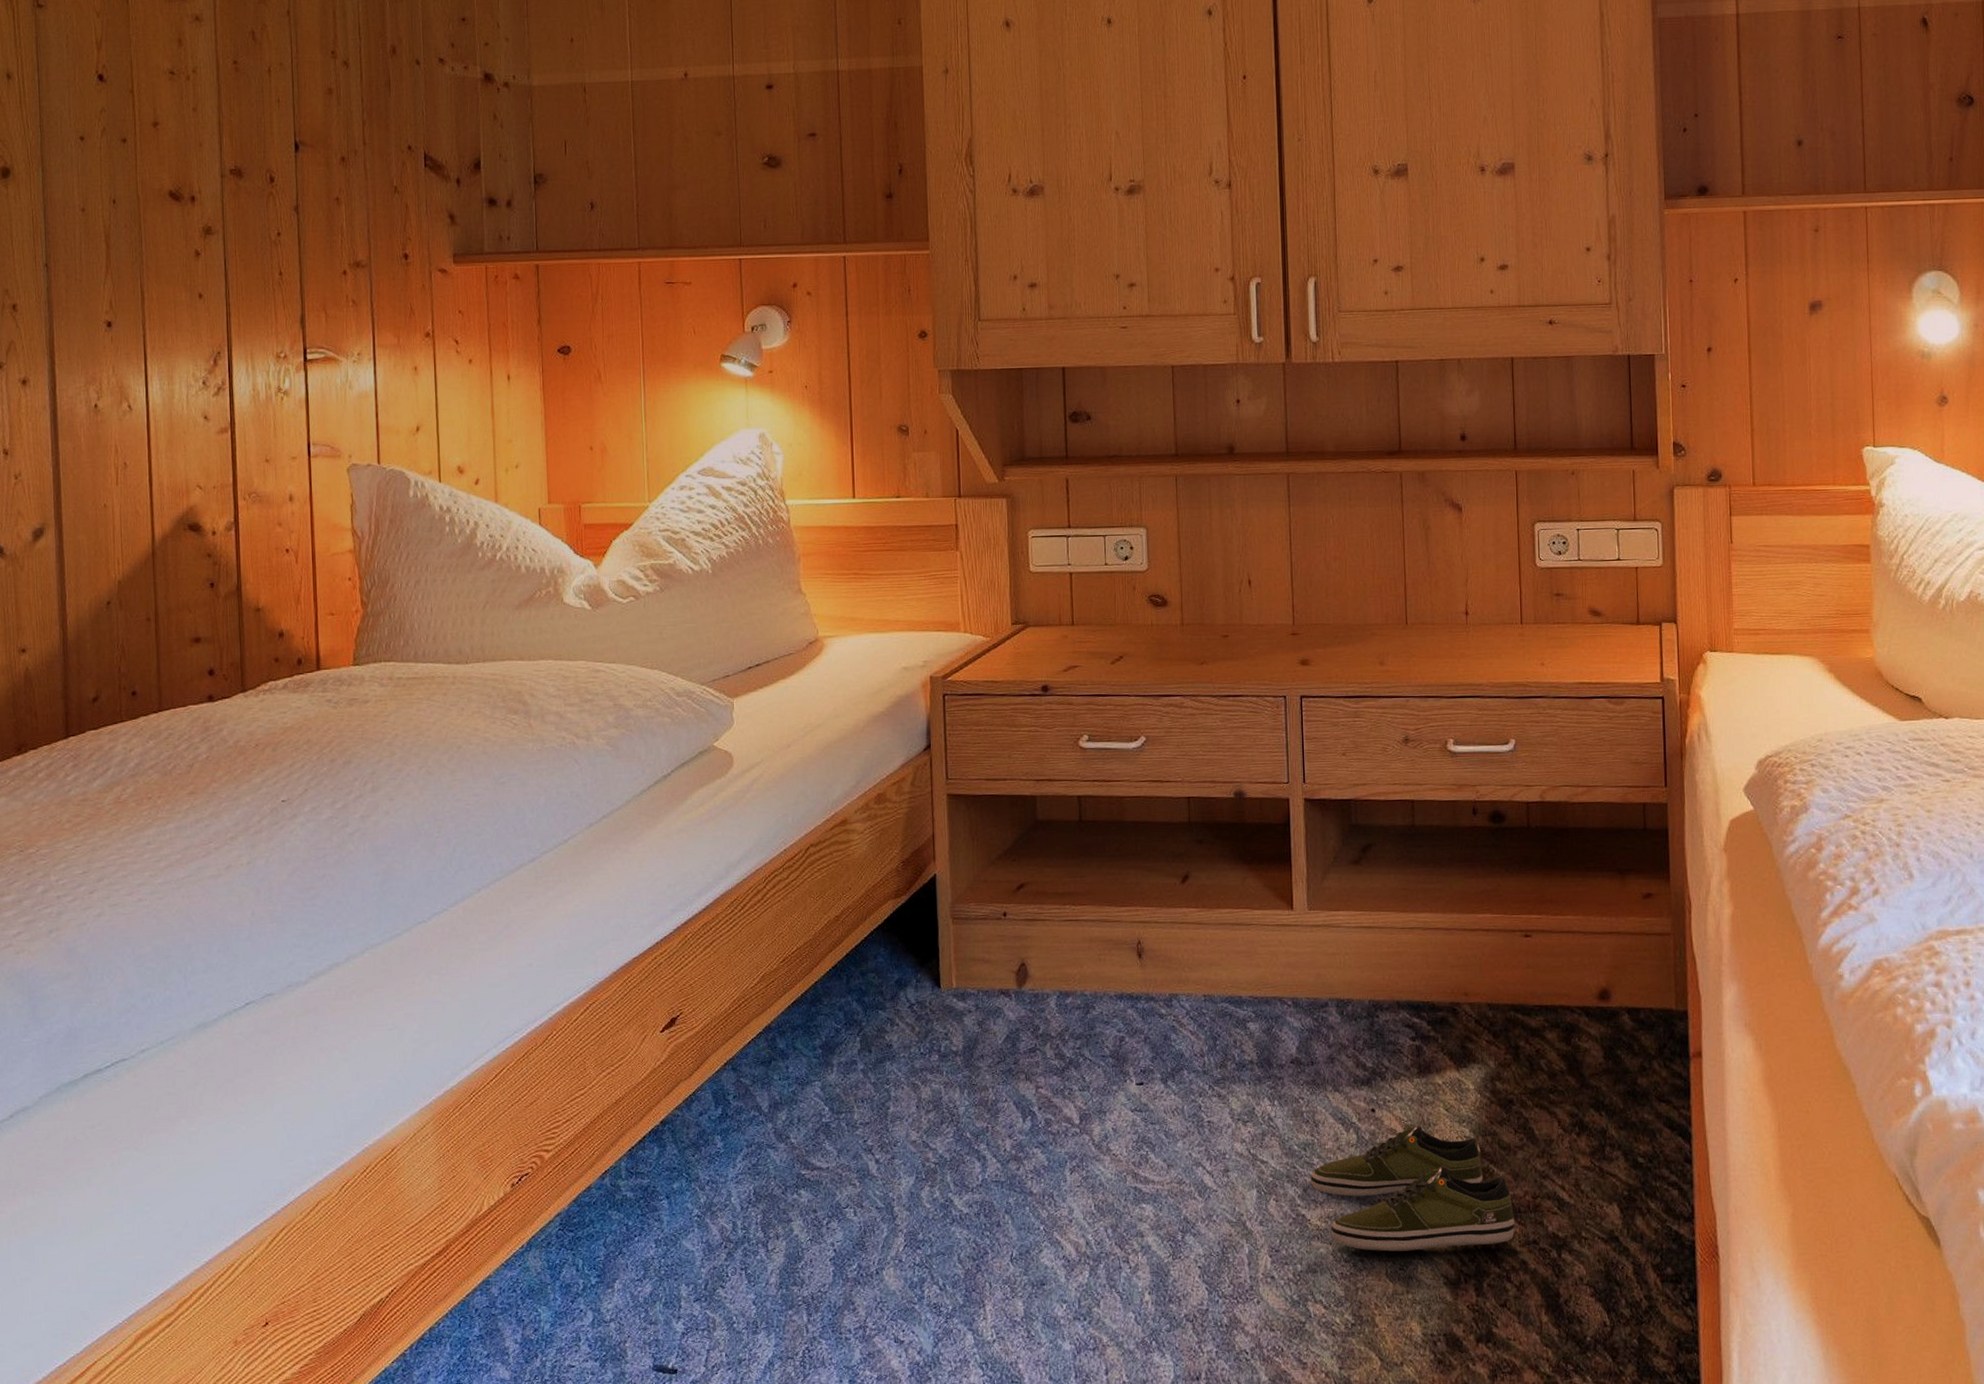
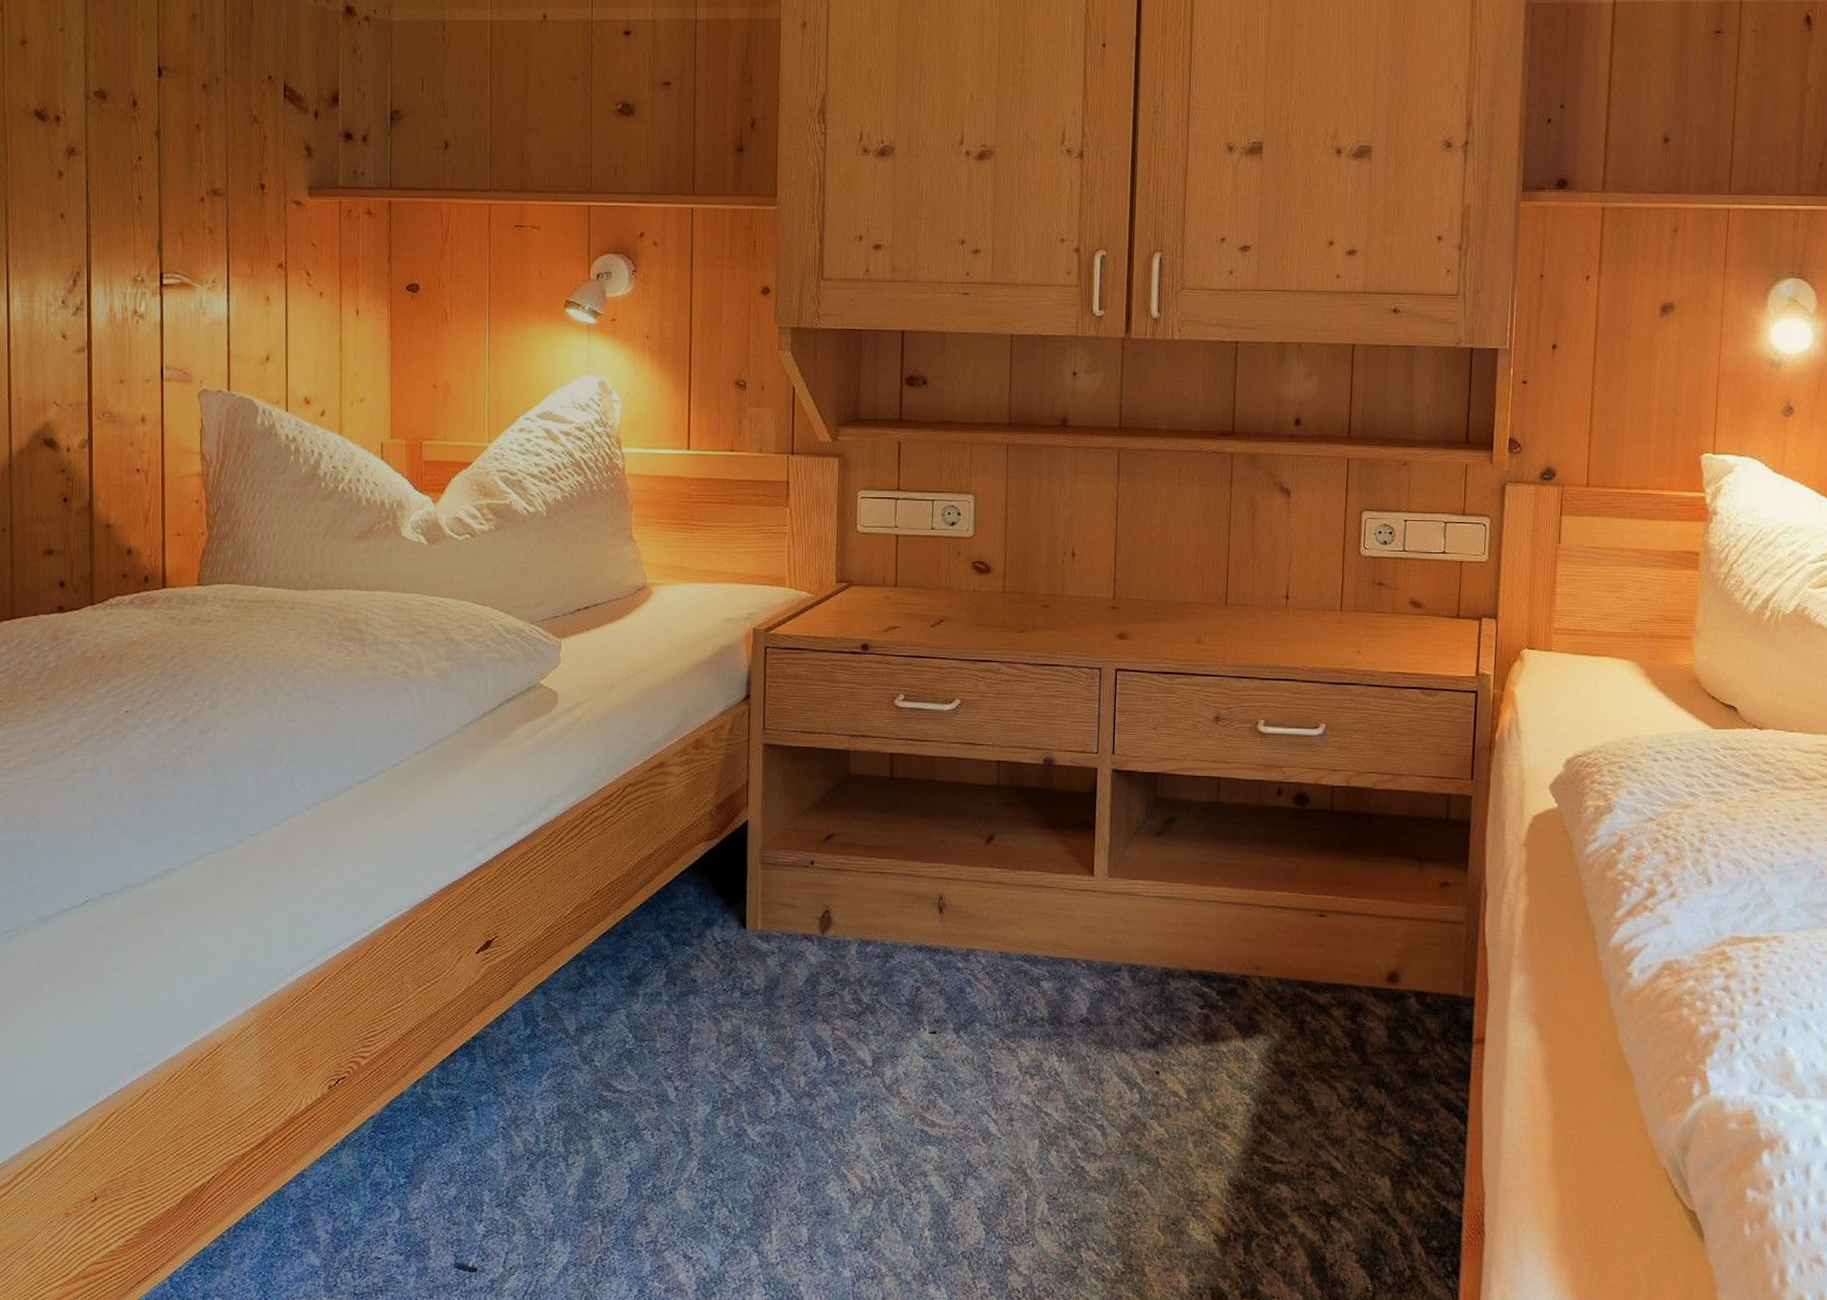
shoe: present [1310,1126,1516,1252] -> none [1092,1090,1288,1208]

